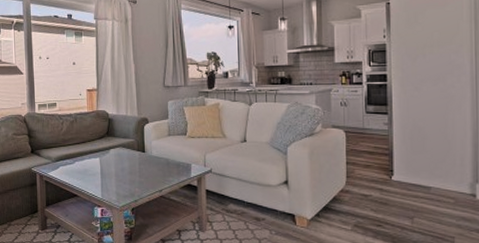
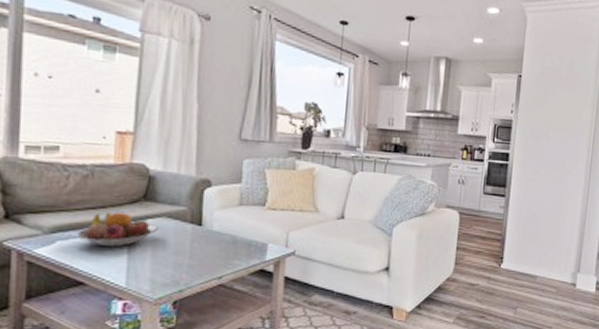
fruit bowl: none [70,145,118,170] -> present [76,212,158,248]

